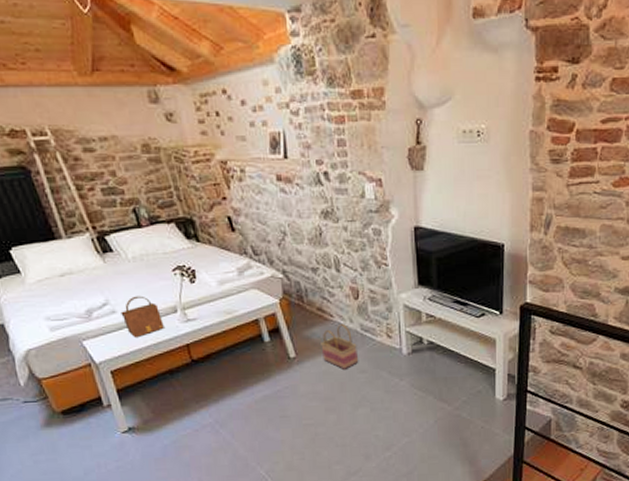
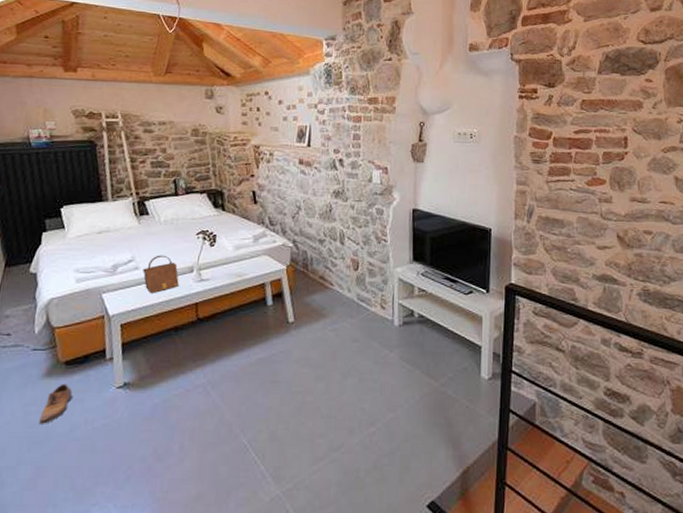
shoe: none [50,432,79,472] -> present [39,383,73,426]
basket: present [321,323,358,371] -> none [319,292,352,338]

